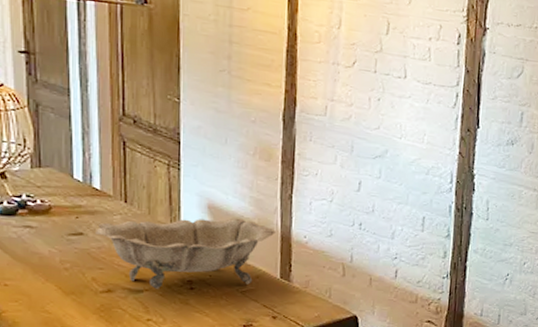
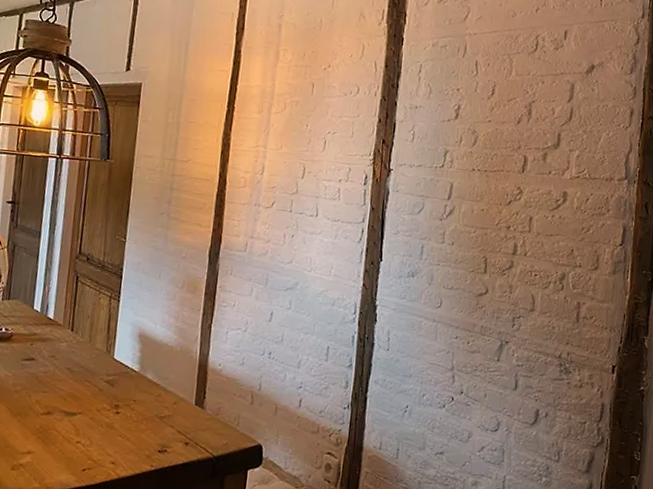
decorative bowl: present [96,217,276,289] -> none [44,345,195,413]

